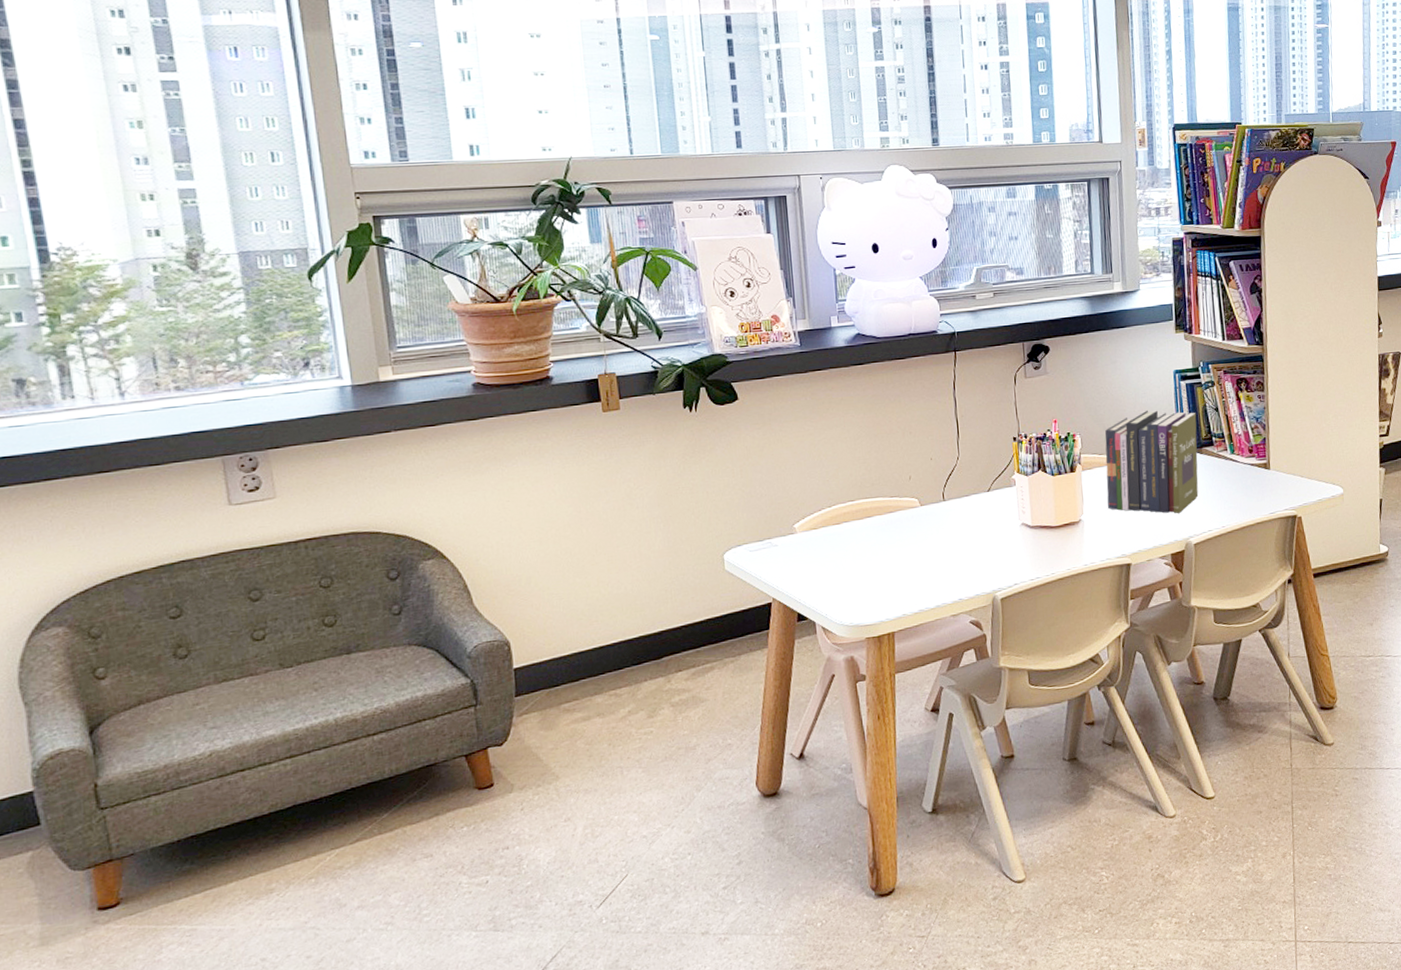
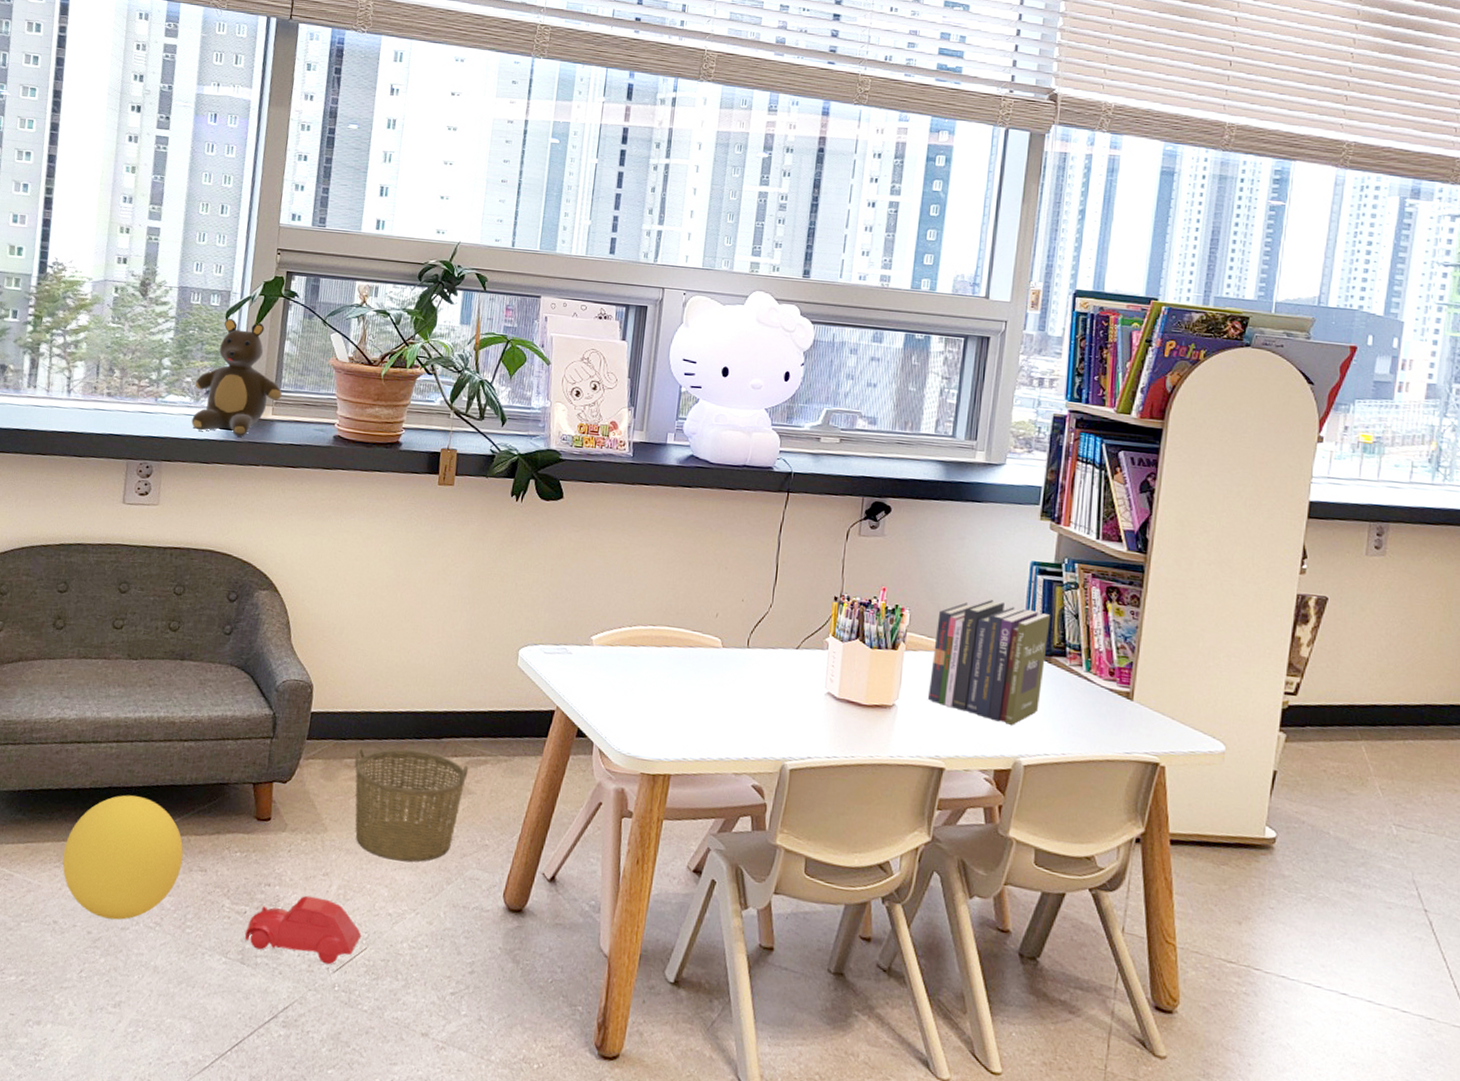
ball: none [253,804,403,938] -> present [62,795,184,920]
teddy bear: none [287,277,400,408] -> present [191,319,282,437]
toy car: none [491,842,620,913] -> present [244,895,362,965]
basket: none [572,674,697,787] -> present [354,746,469,862]

